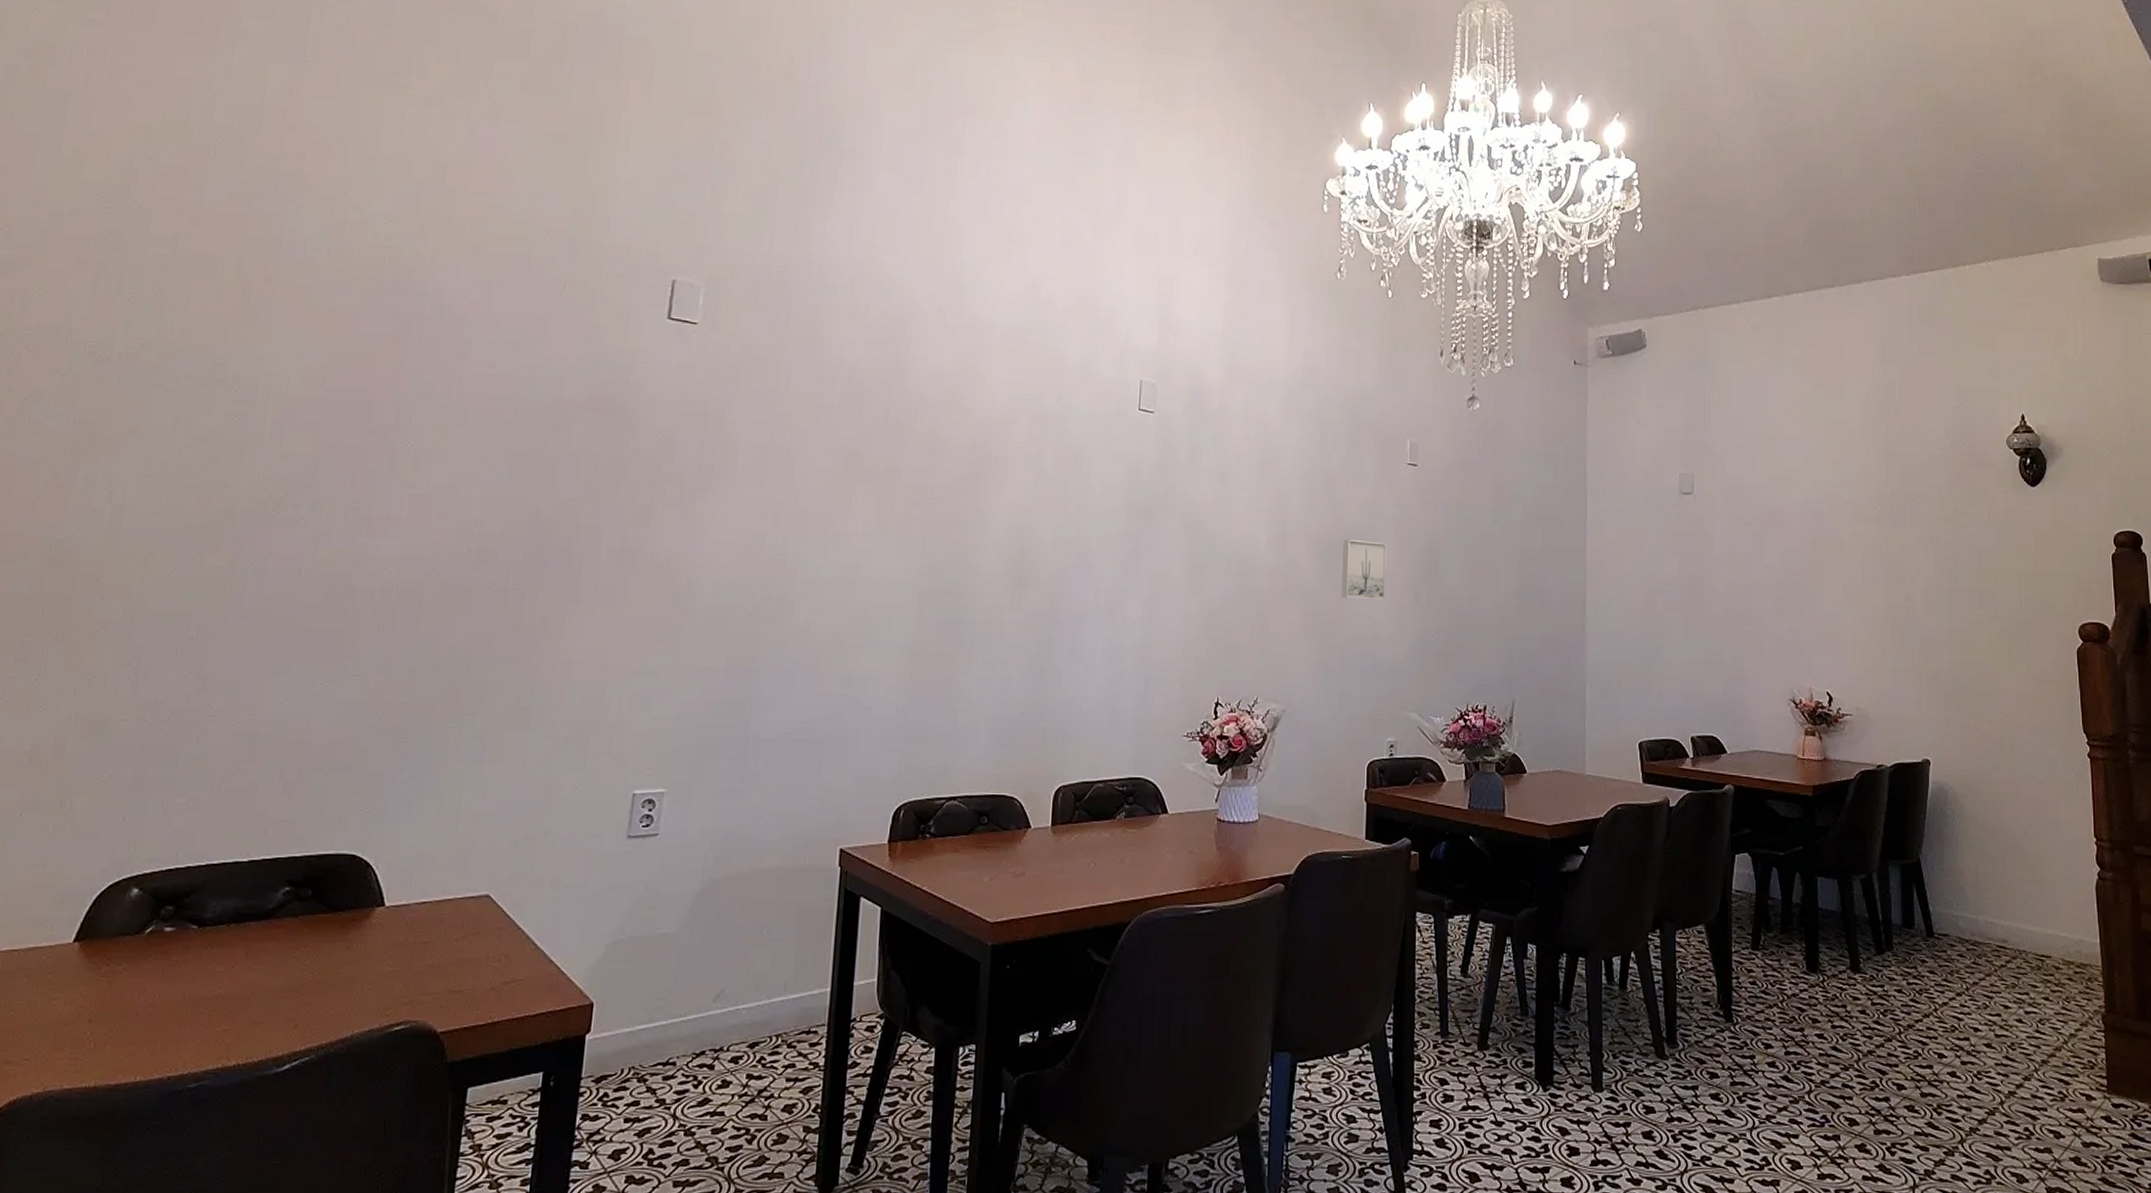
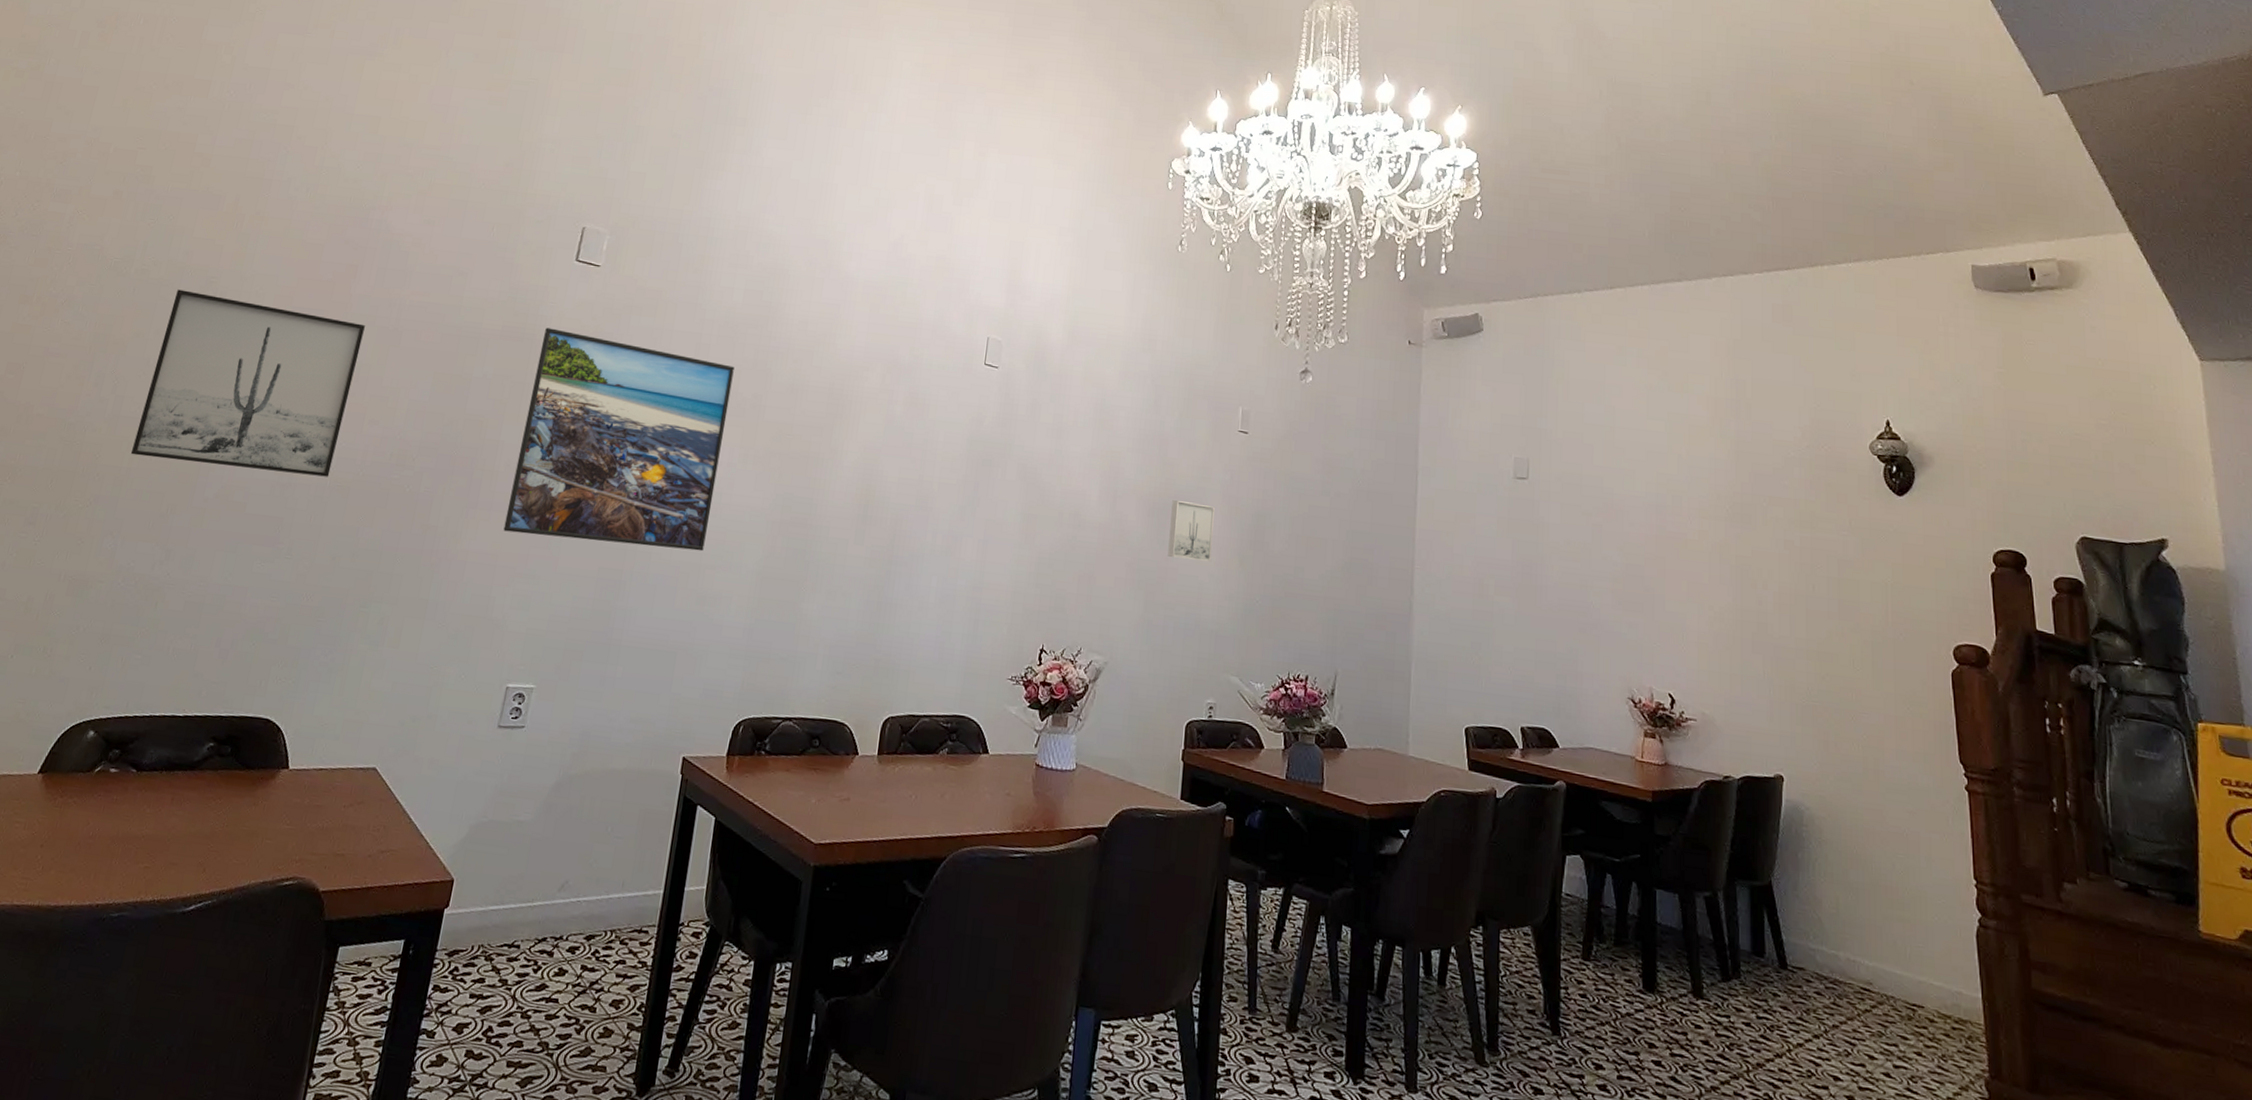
wall art: none [141,375,420,581] -> present [130,289,365,477]
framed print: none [612,396,863,631] -> present [503,327,735,552]

